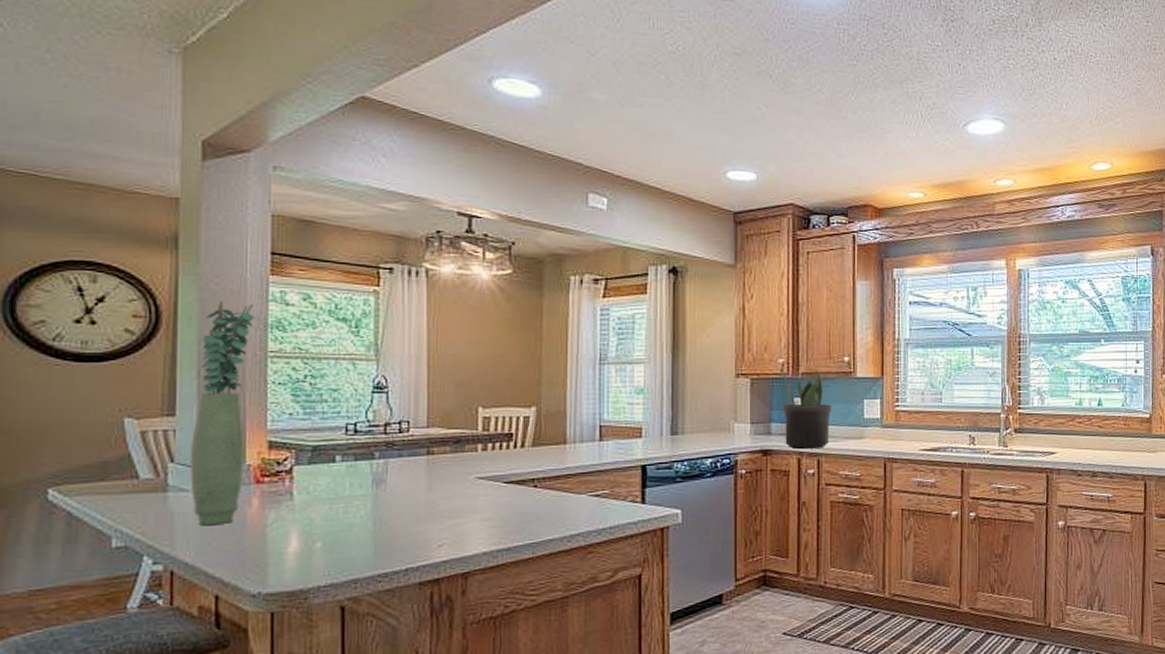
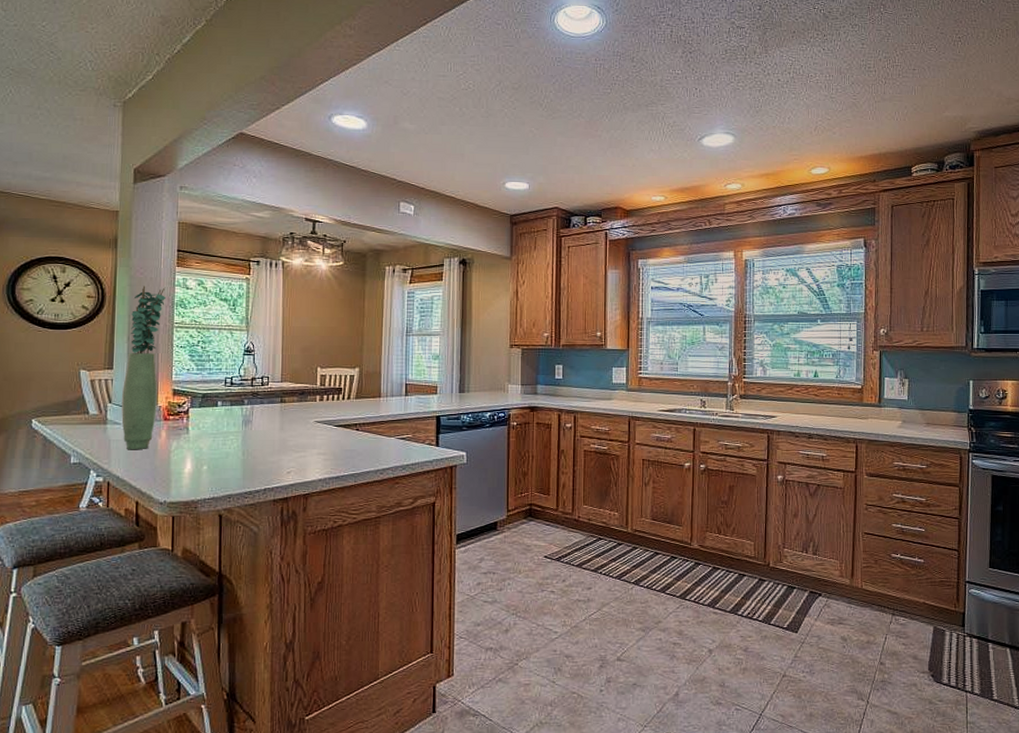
planter: present [782,370,832,449] -> none [546,343,587,407]

